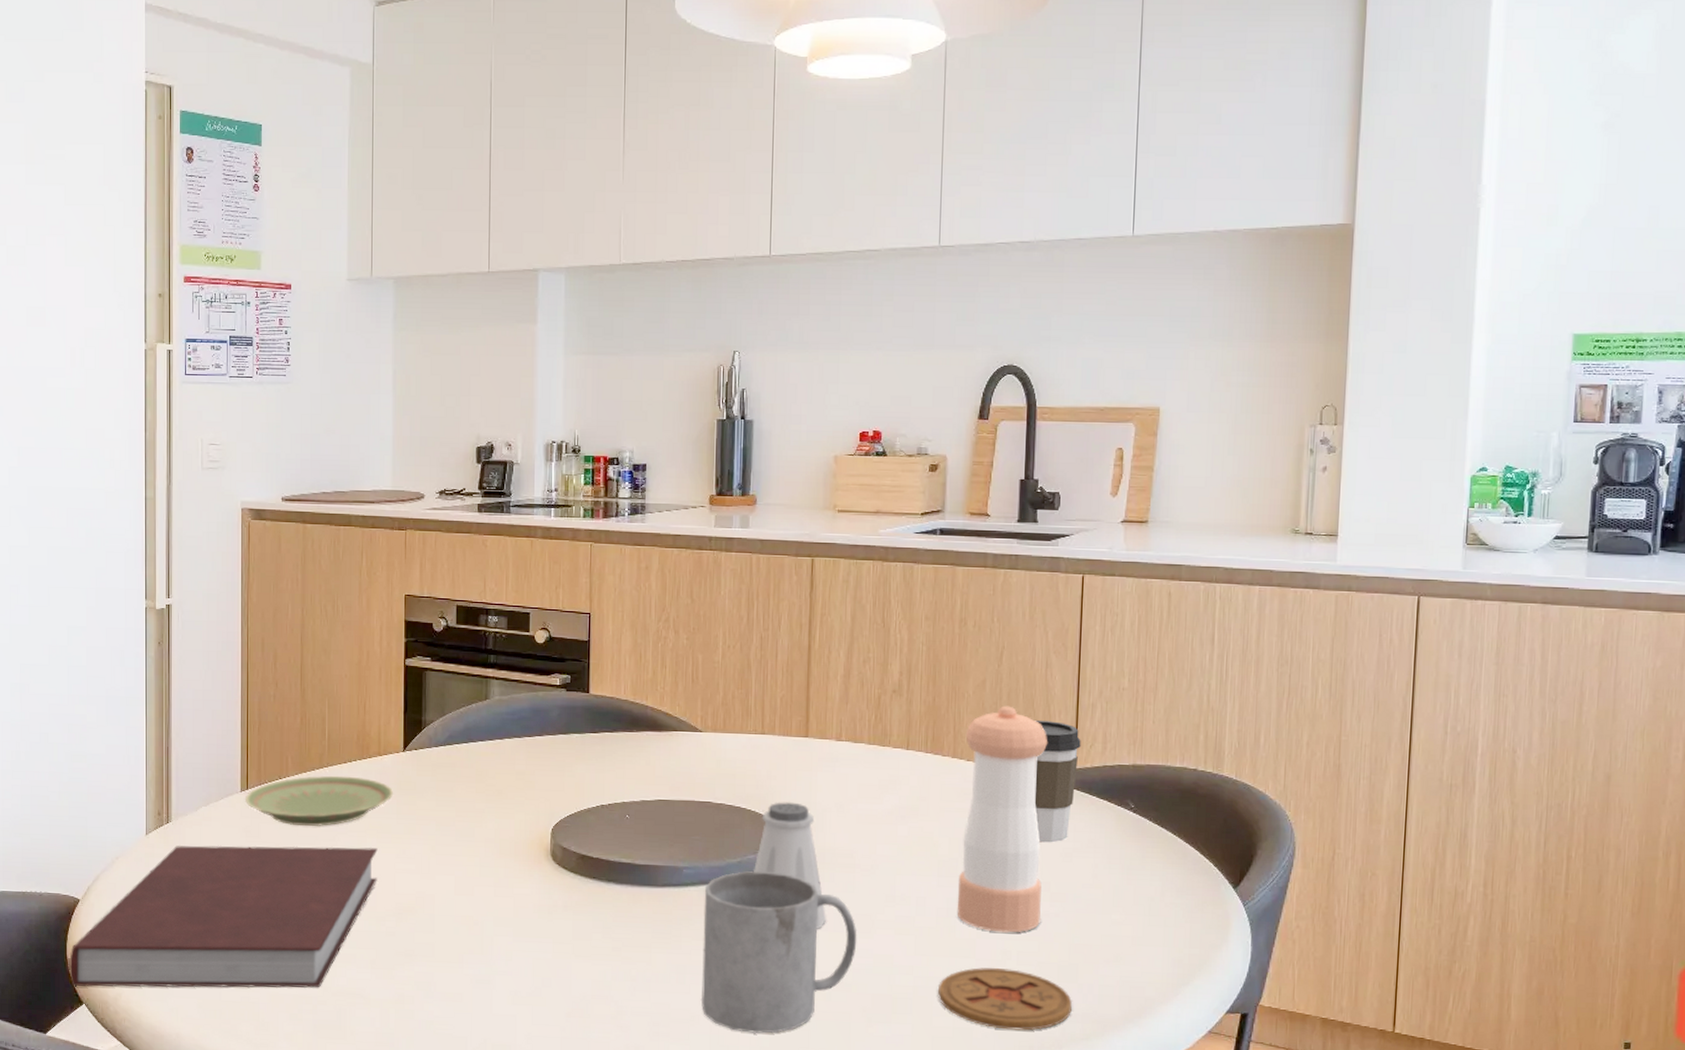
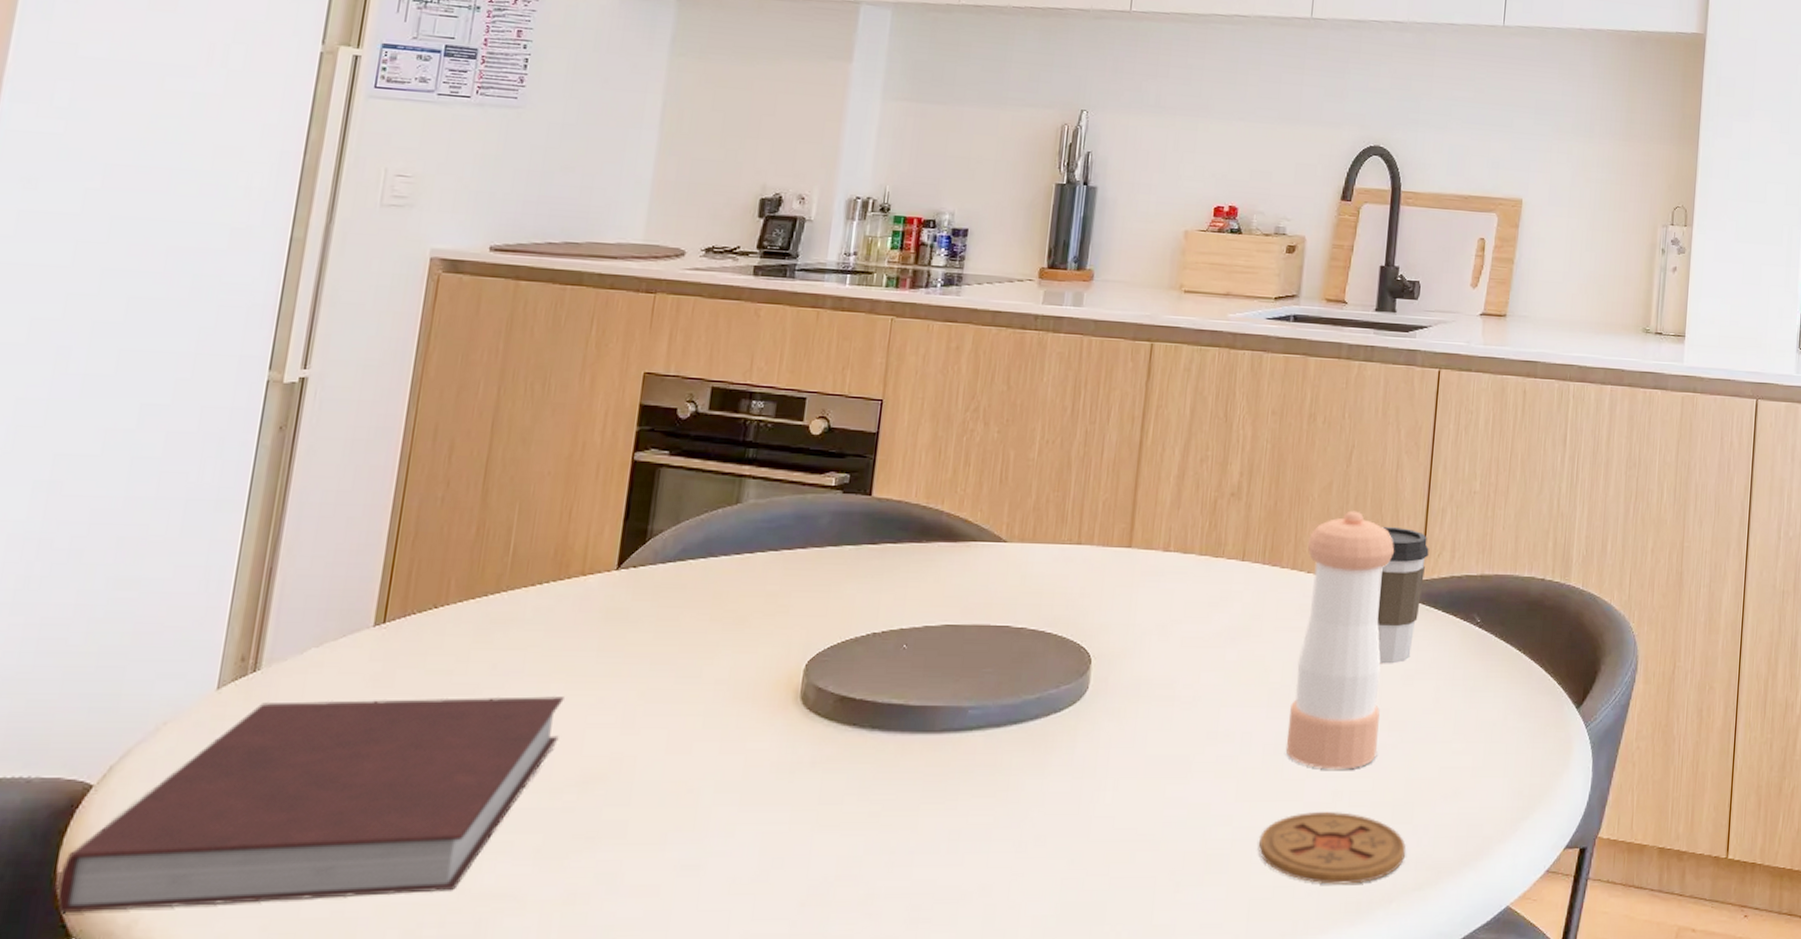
plate: present [246,775,393,826] -> none [379,602,596,670]
mug: present [700,871,857,1034] -> none [975,708,1171,910]
saltshaker: present [753,802,827,929] -> none [1053,624,1138,776]

